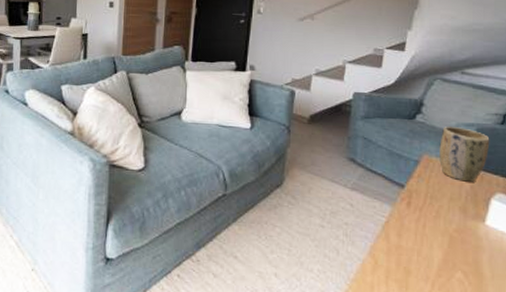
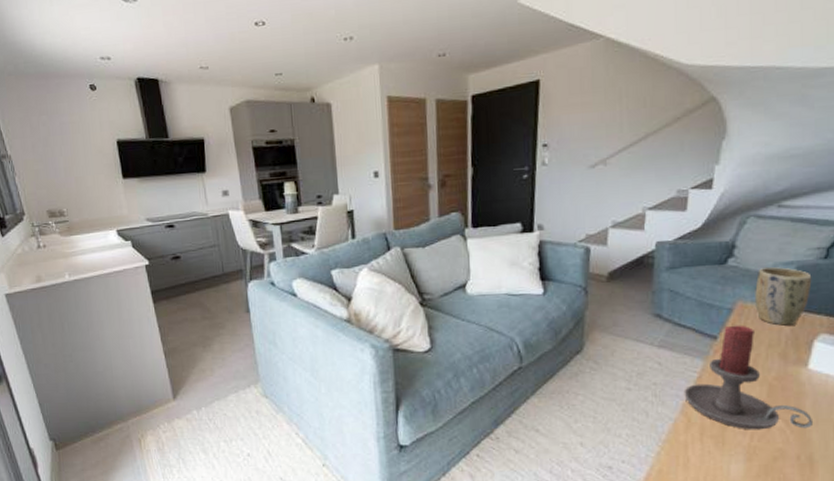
candle holder: none [372,176,489,282] -> present [684,325,812,430]

